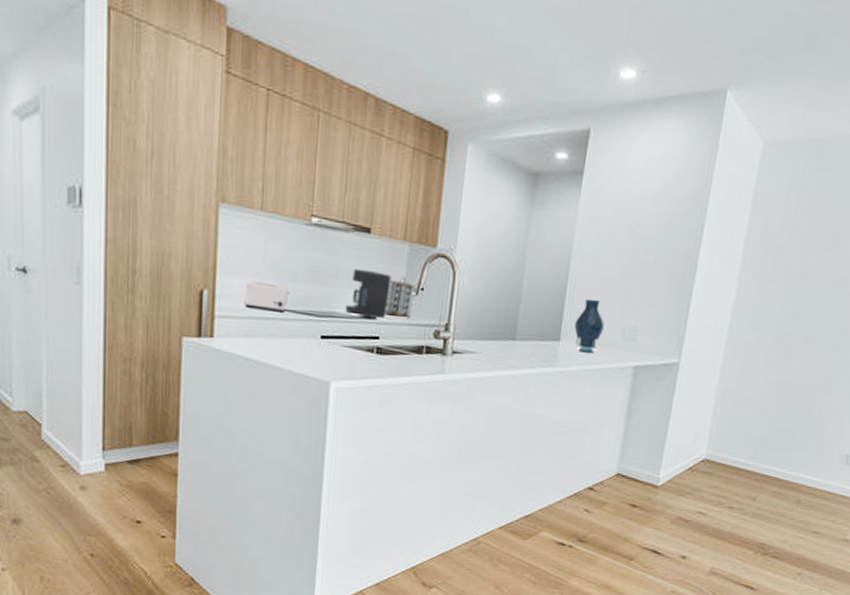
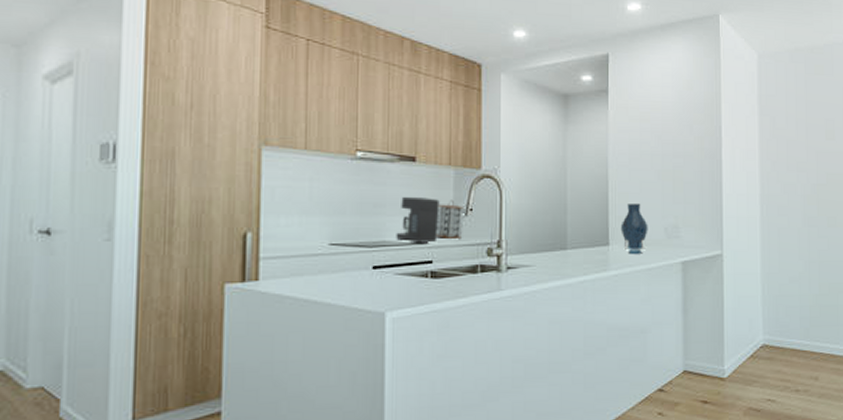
toaster: present [244,279,291,313] -> none [291,218,339,247]

